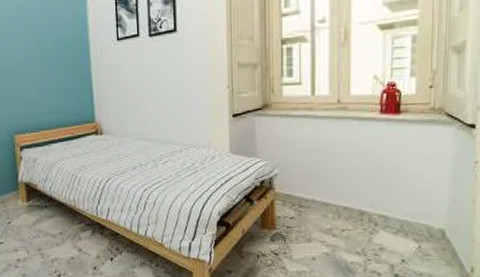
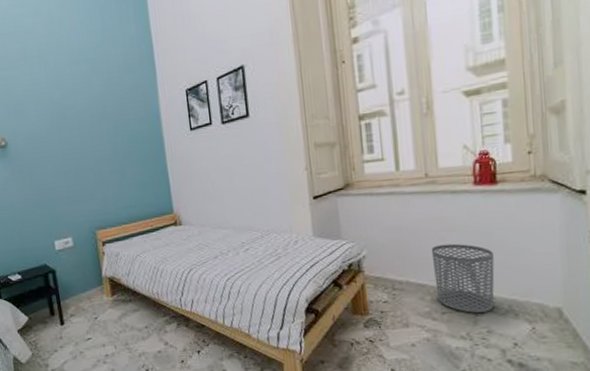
waste bin: none [337,166,391,231] -> present [431,243,495,313]

